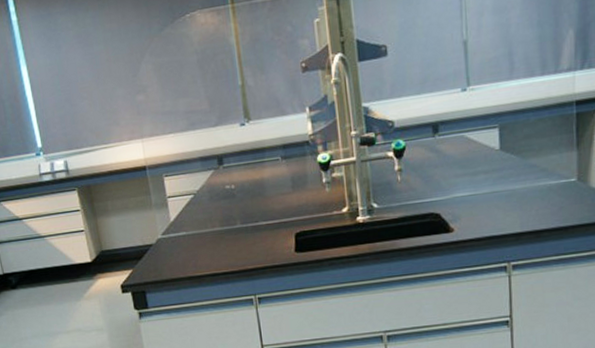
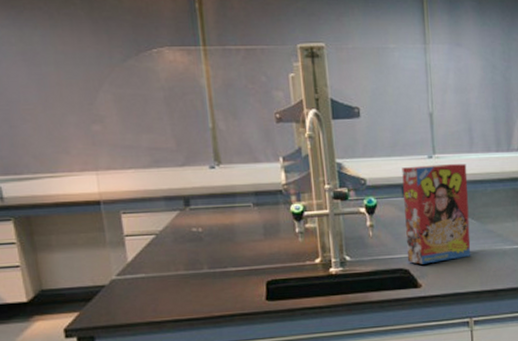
cereal box: none [432,93,510,208] -> present [402,163,471,265]

